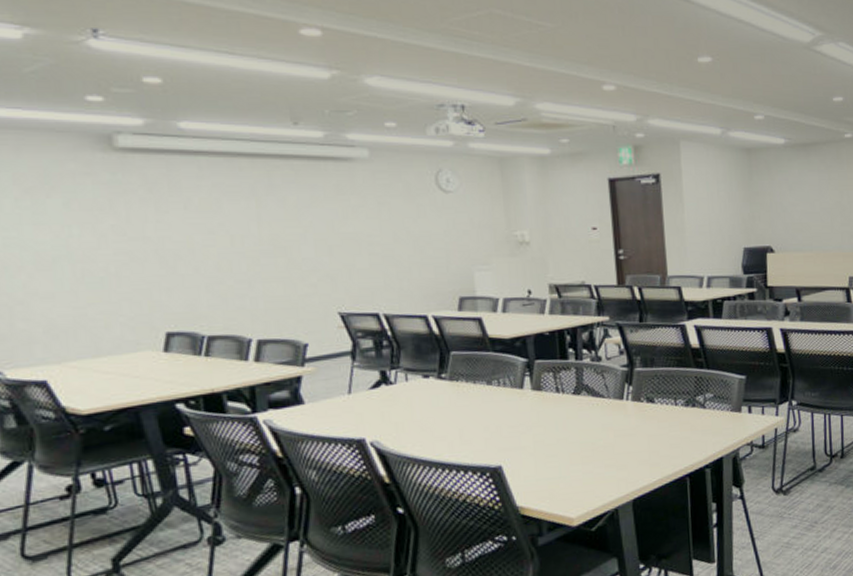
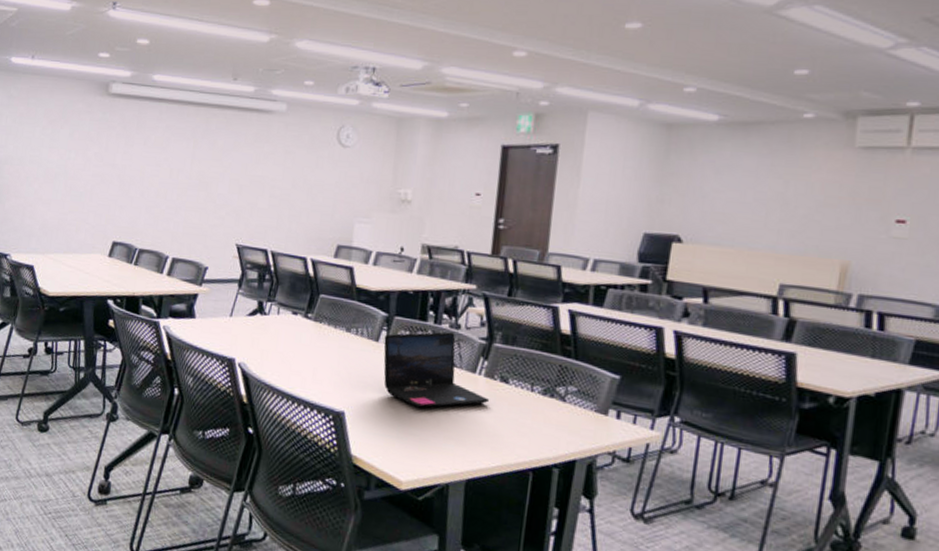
laptop: none [528,365,641,444] -> present [383,332,490,408]

